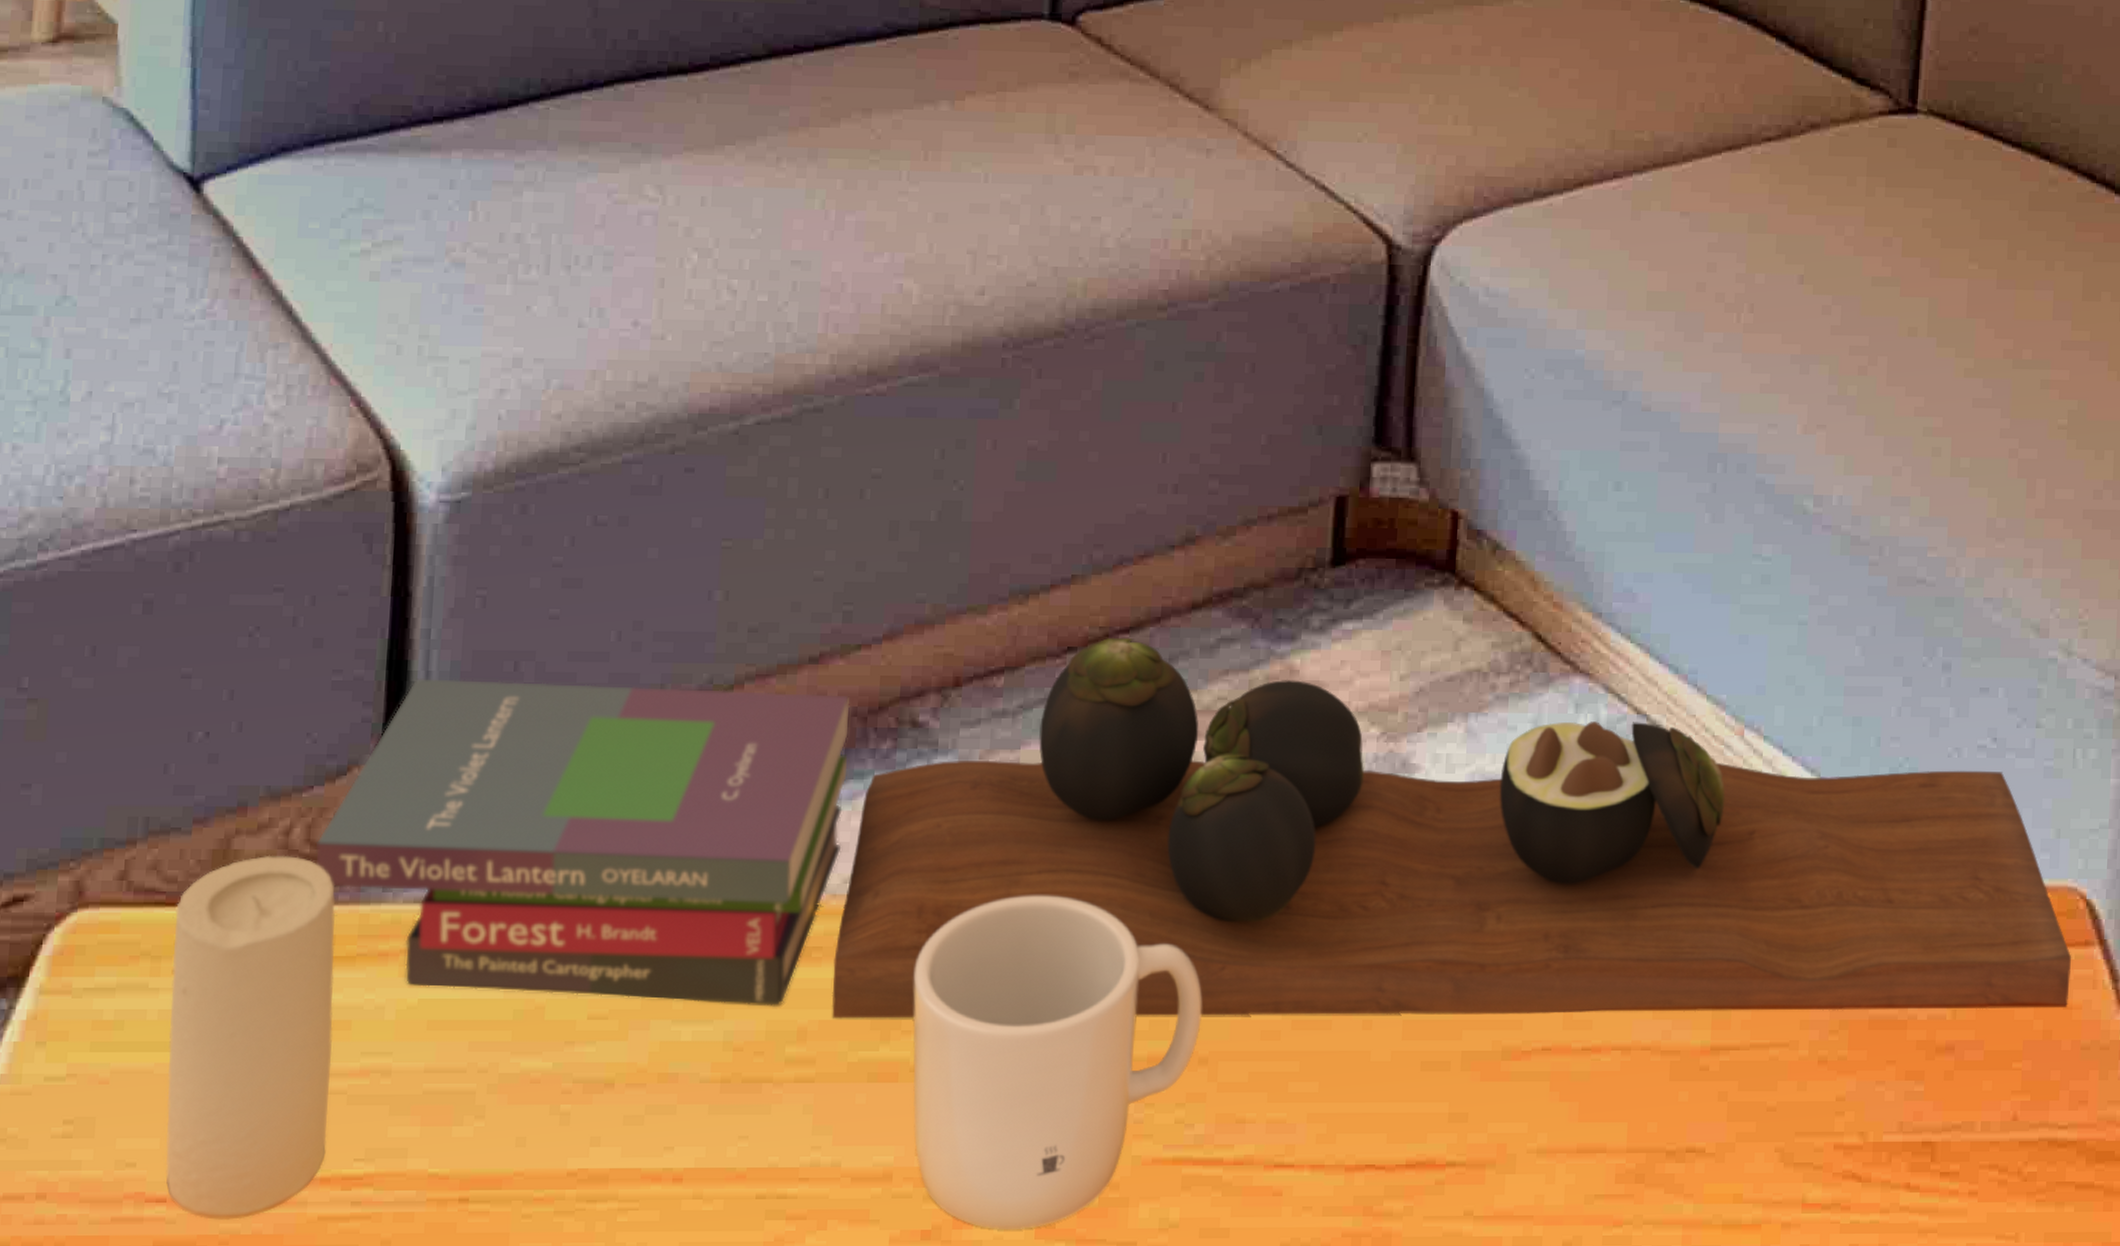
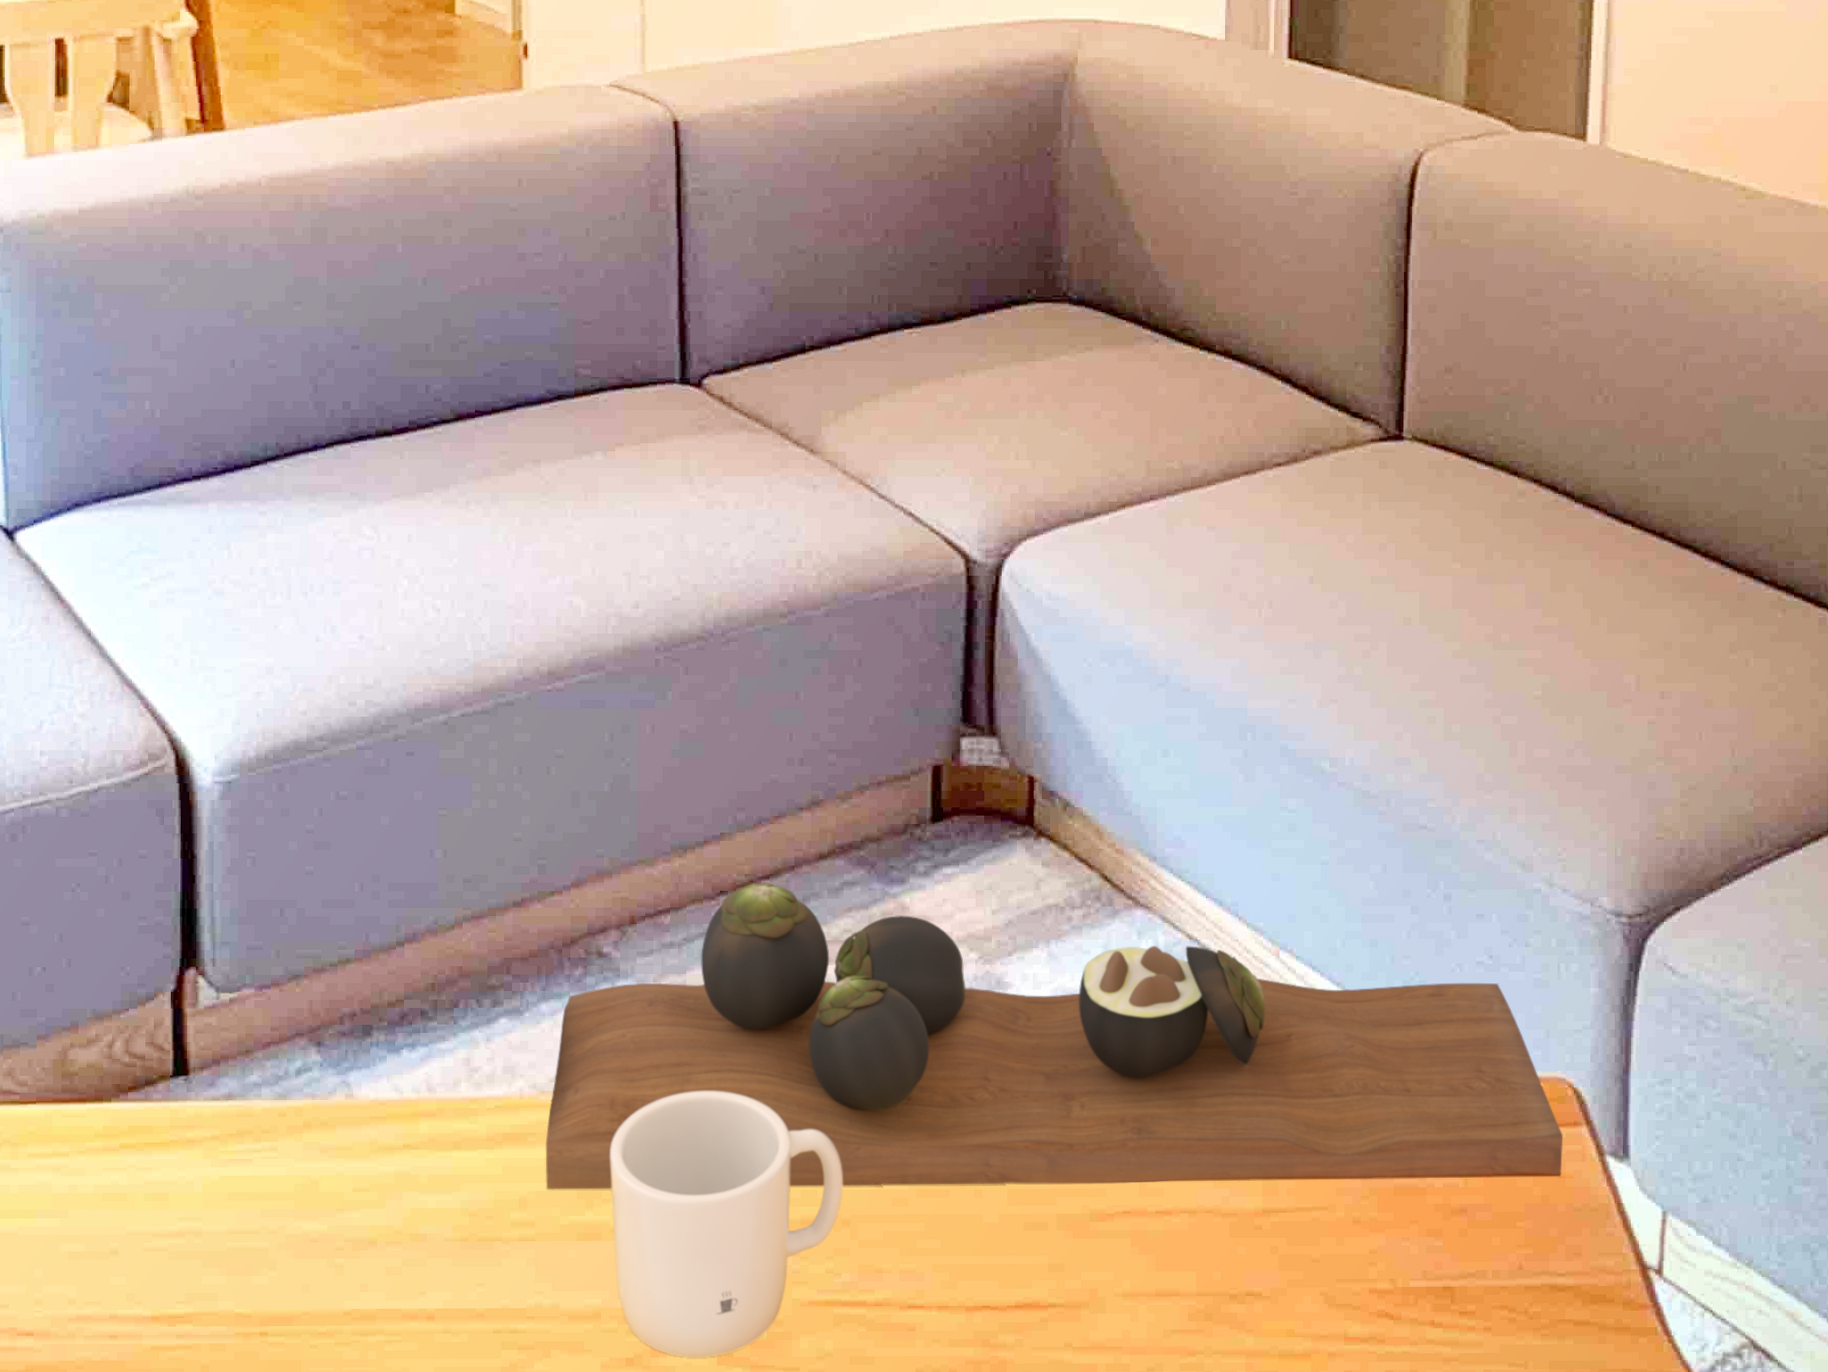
candle: present [165,855,337,1220] -> none [27,1063,155,1349]
books: present [314,677,850,1005] -> none [133,922,549,1180]

